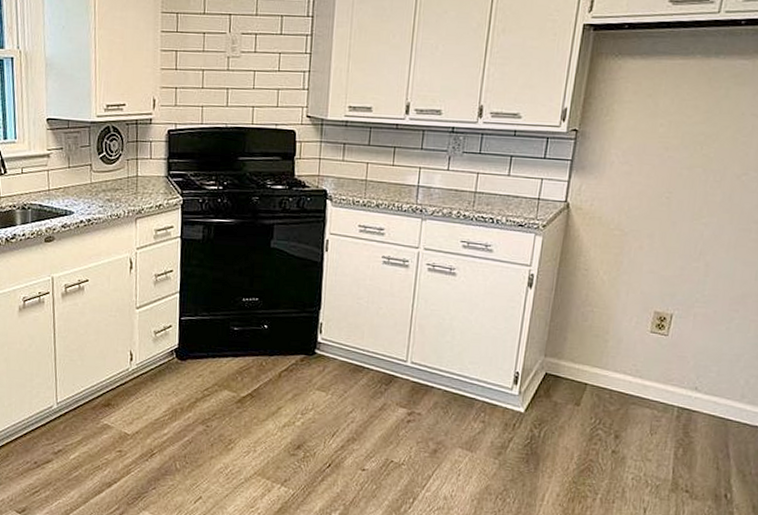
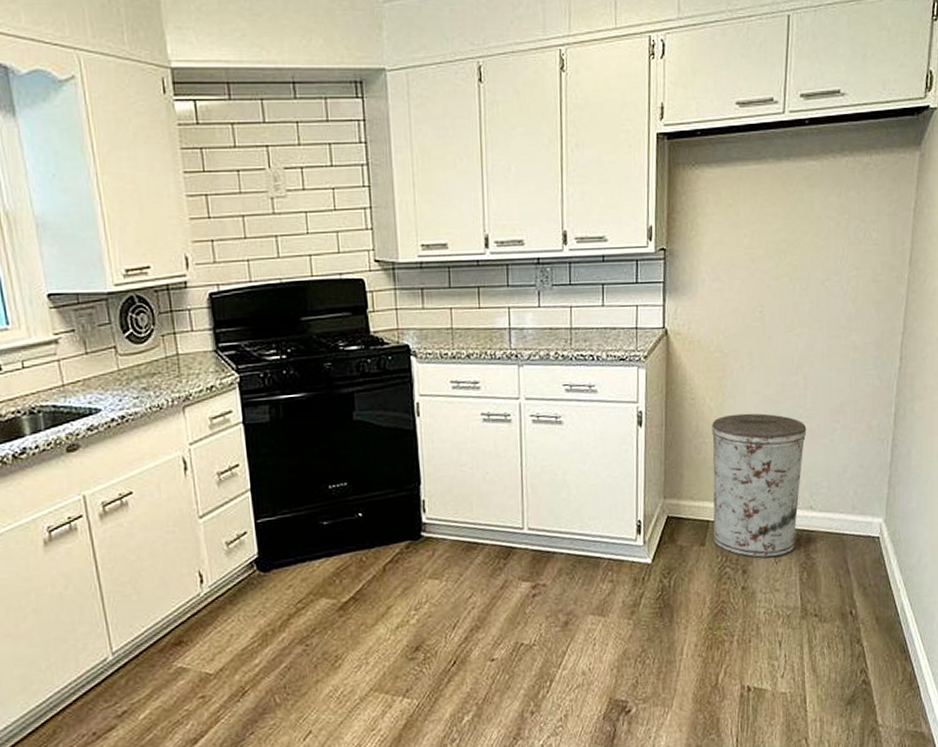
trash can: none [589,289,702,429] -> present [712,413,807,558]

